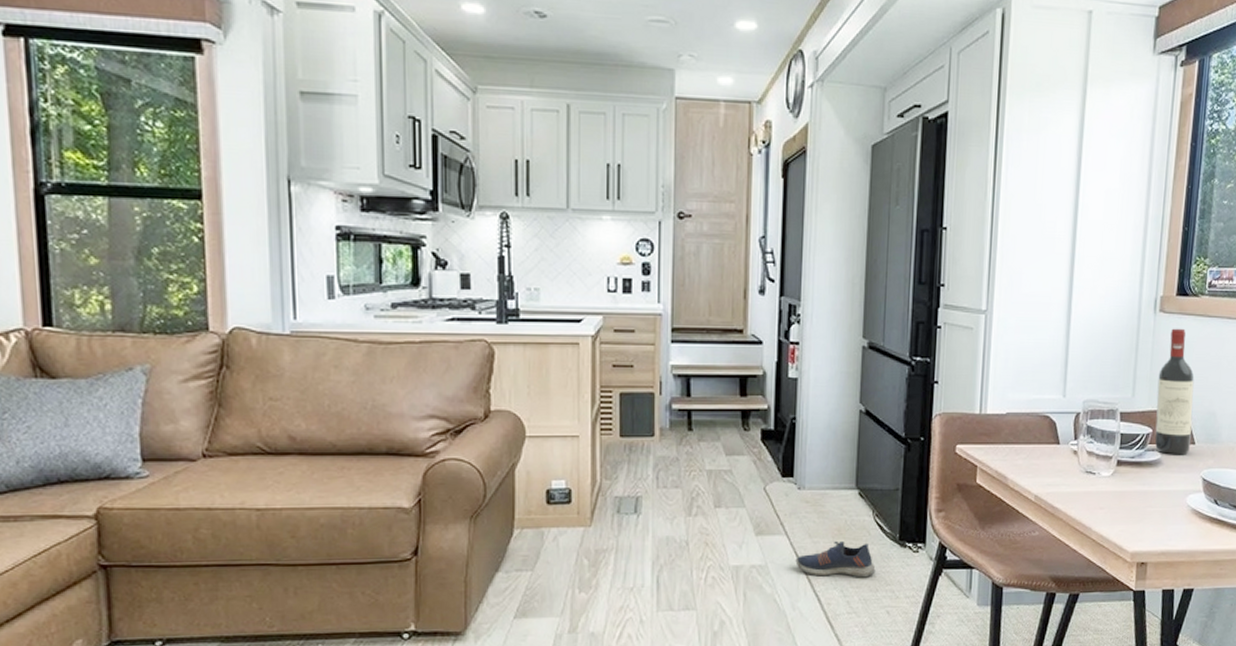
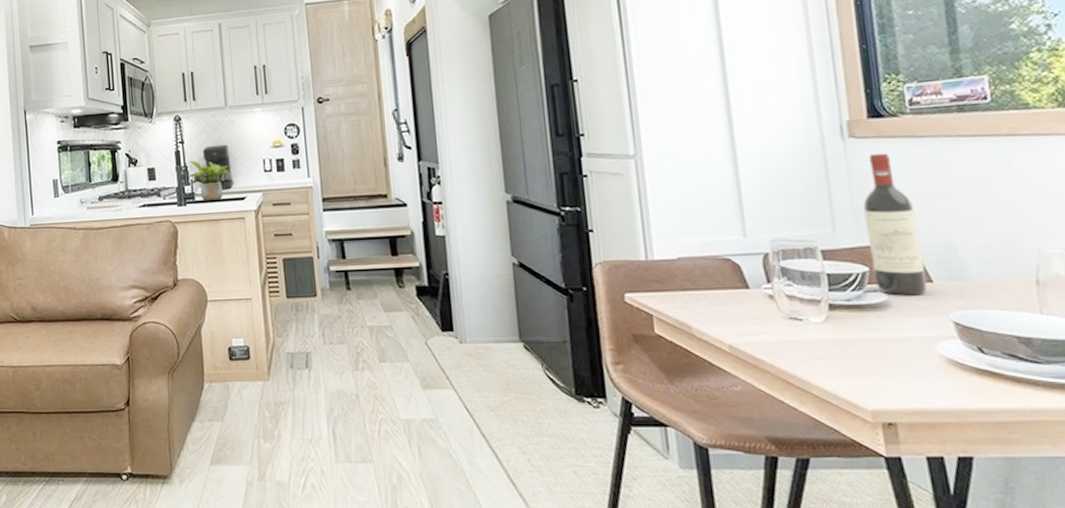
potted plant: none [515,269,567,322] -> present [190,160,231,202]
coffee maker: none [533,254,570,308] -> present [202,144,234,189]
shoe: present [795,542,876,578] -> none [466,396,554,435]

